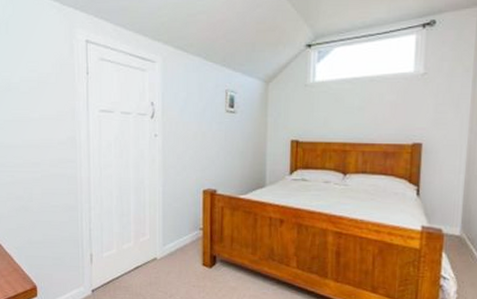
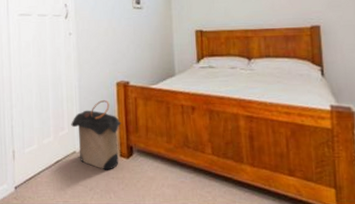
laundry hamper: none [153,207,206,278] -> present [71,99,121,170]

